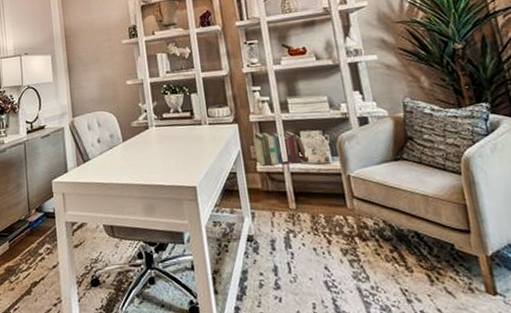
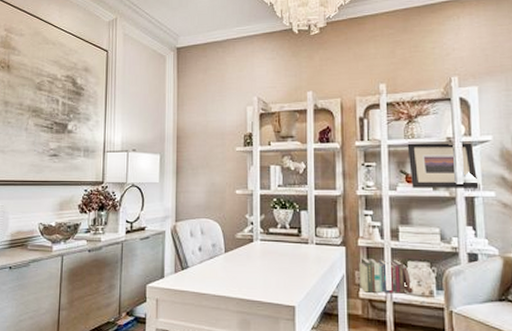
picture frame: none [285,9,361,60] -> present [407,141,479,188]

